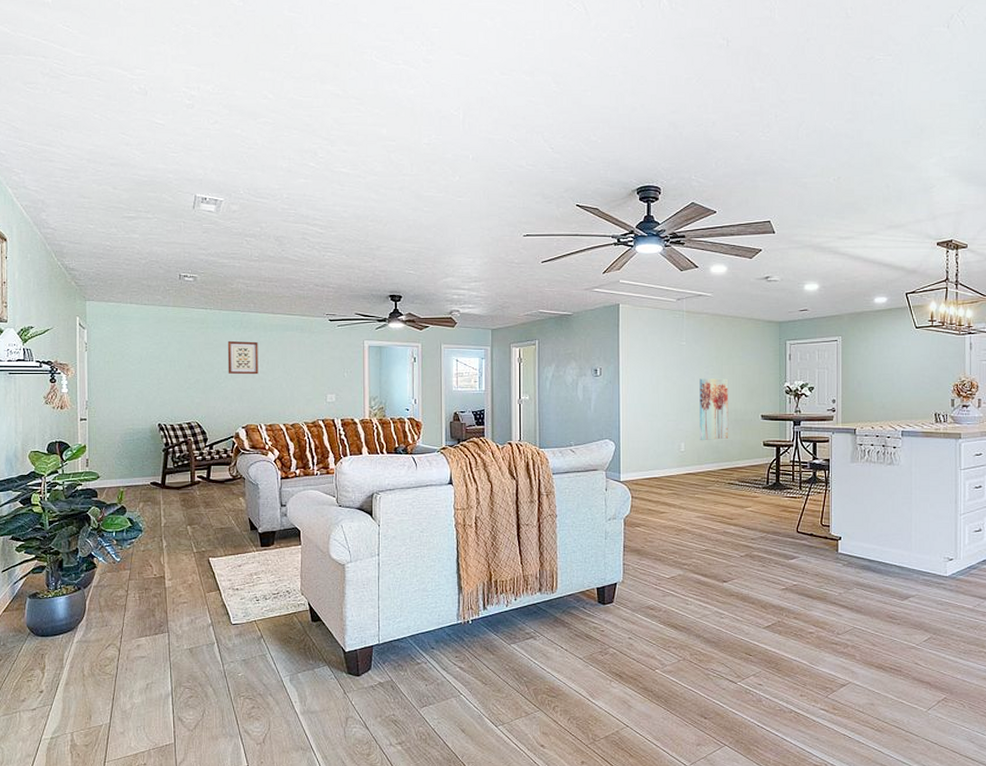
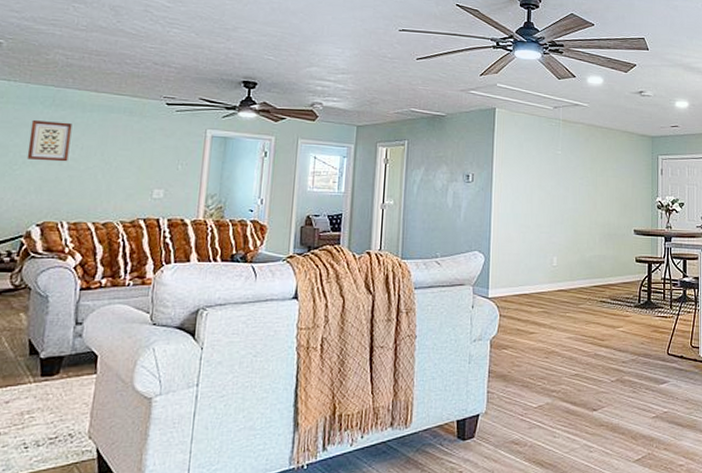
wall art: present [700,378,729,441] -> none [573,189,603,256]

